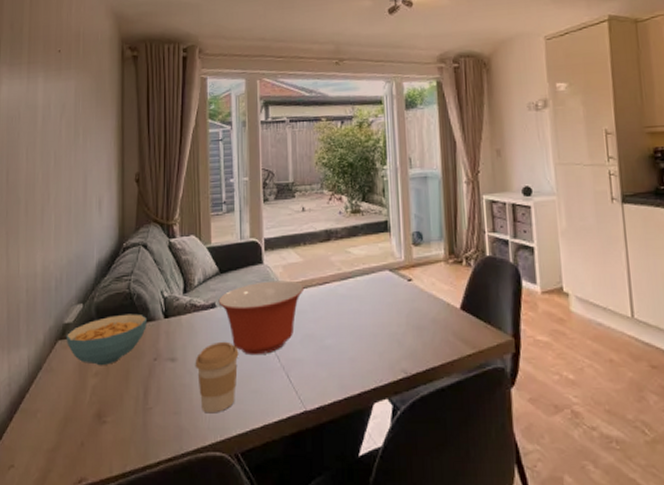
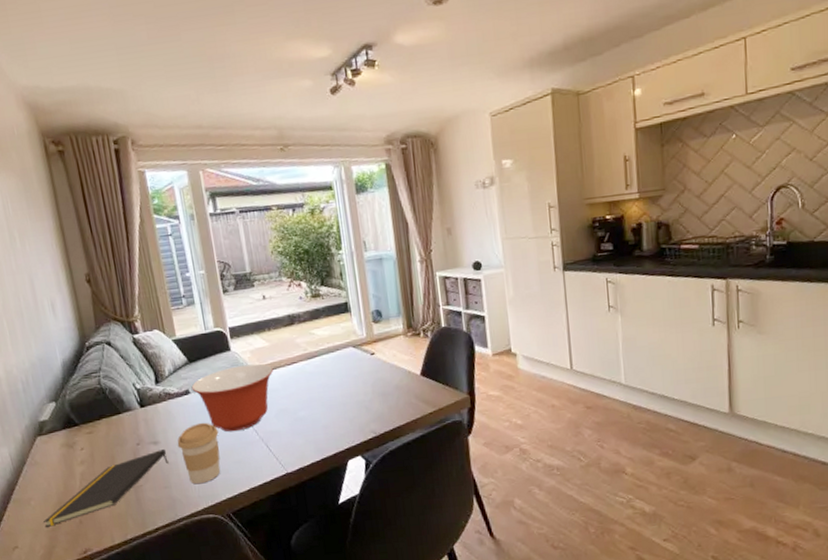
notepad: none [45,367,183,446] -> present [43,448,169,527]
cereal bowl: present [66,313,148,366] -> none [44,406,124,455]

